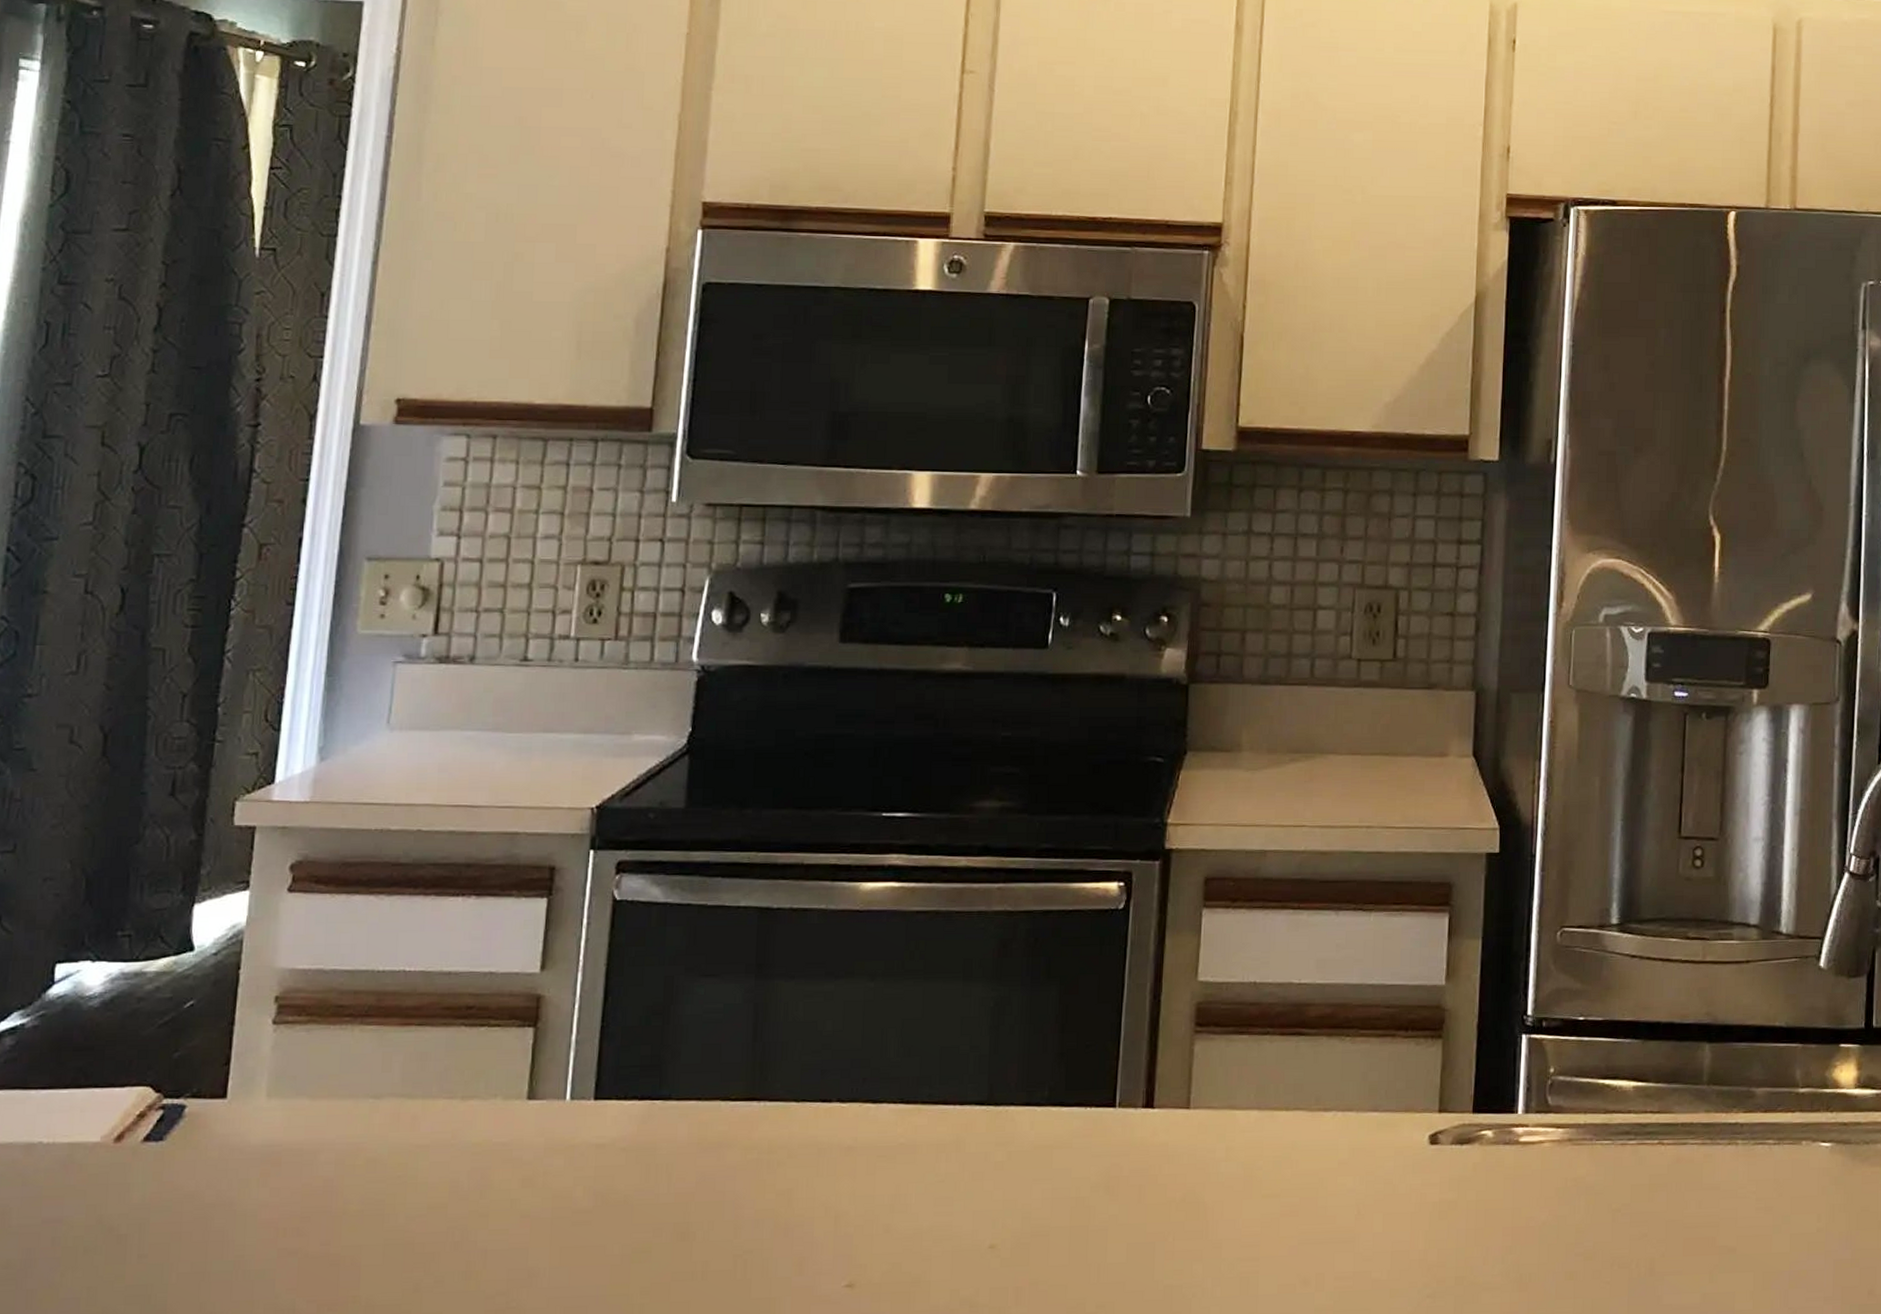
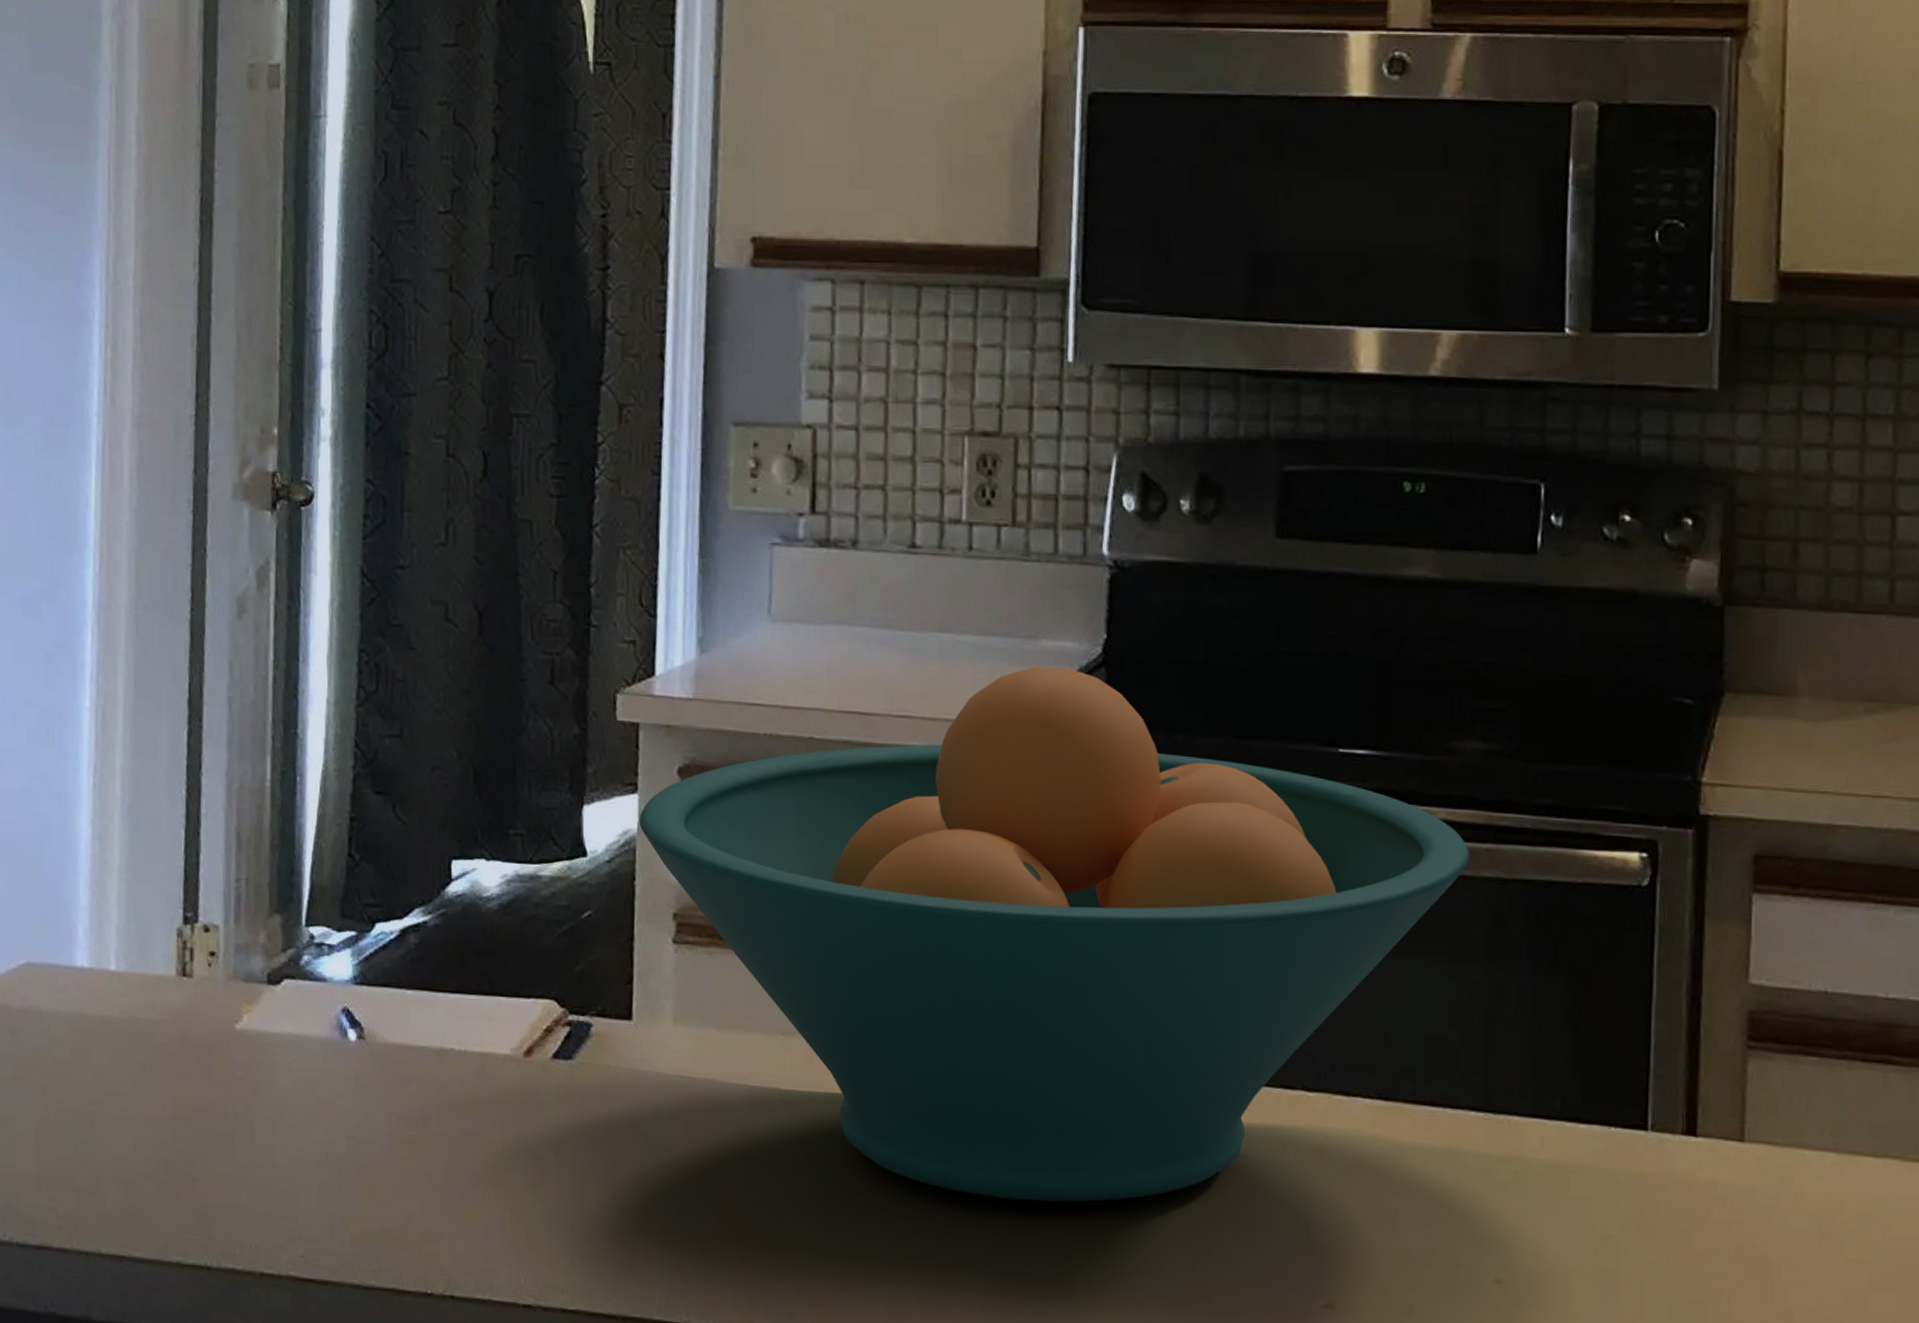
fruit bowl: none [248,758,984,1225] -> present [638,666,1469,1203]

